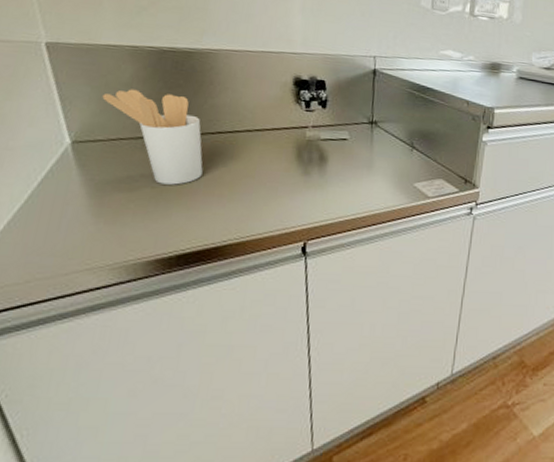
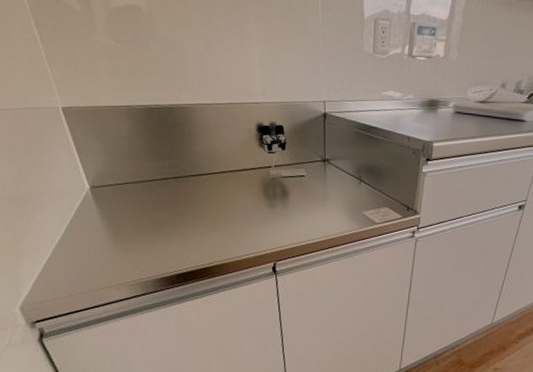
utensil holder: present [102,89,203,185] -> none [108,142,190,219]

